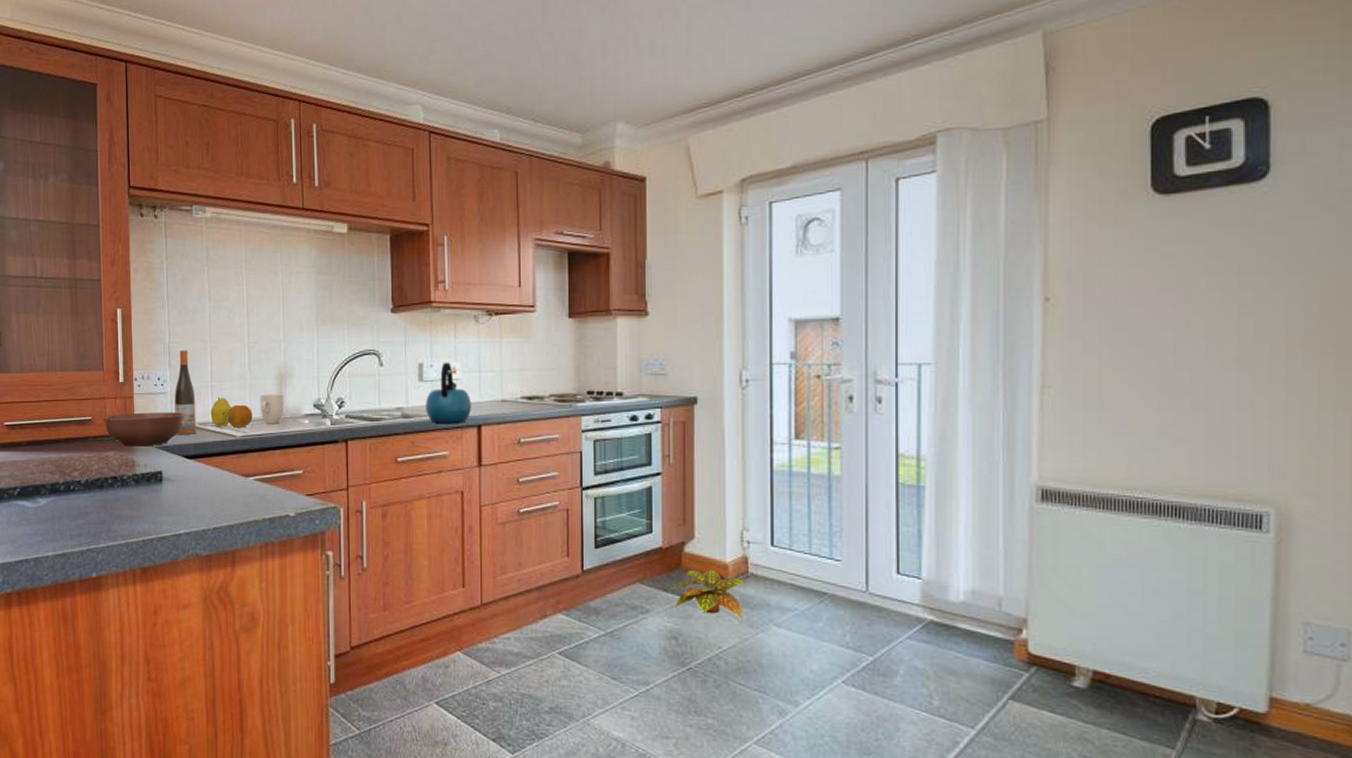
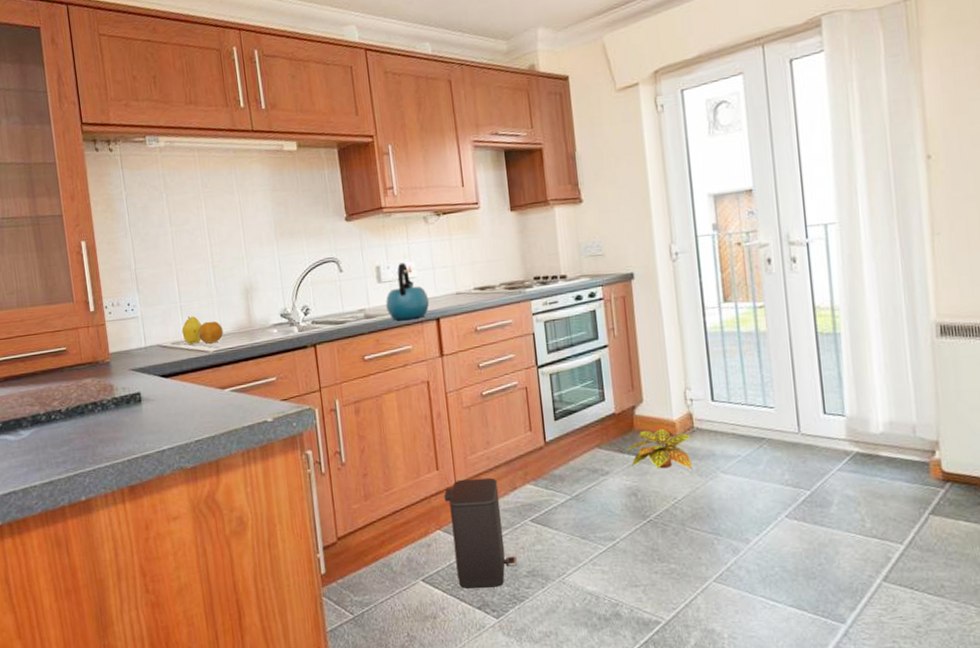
bowl: present [103,412,185,447] -> none [77,334,158,372]
wine bottle: present [174,349,196,434] -> none [145,274,170,355]
mug: present [260,394,284,424] -> none [228,307,253,337]
pedal bin: none [467,600,541,720] -> present [444,477,518,589]

